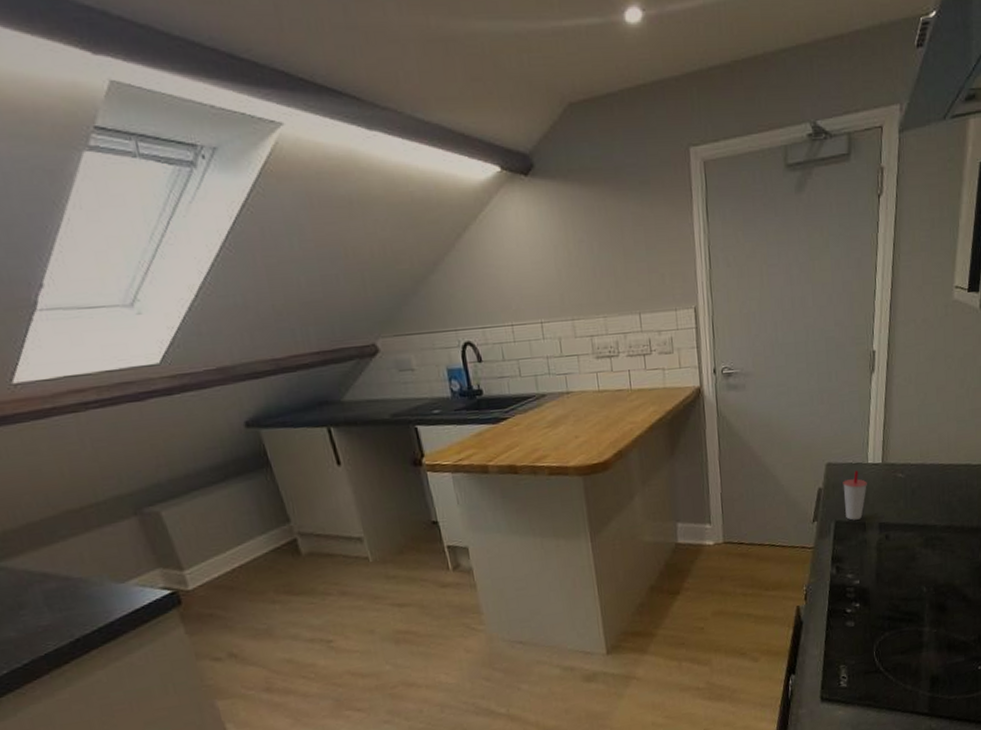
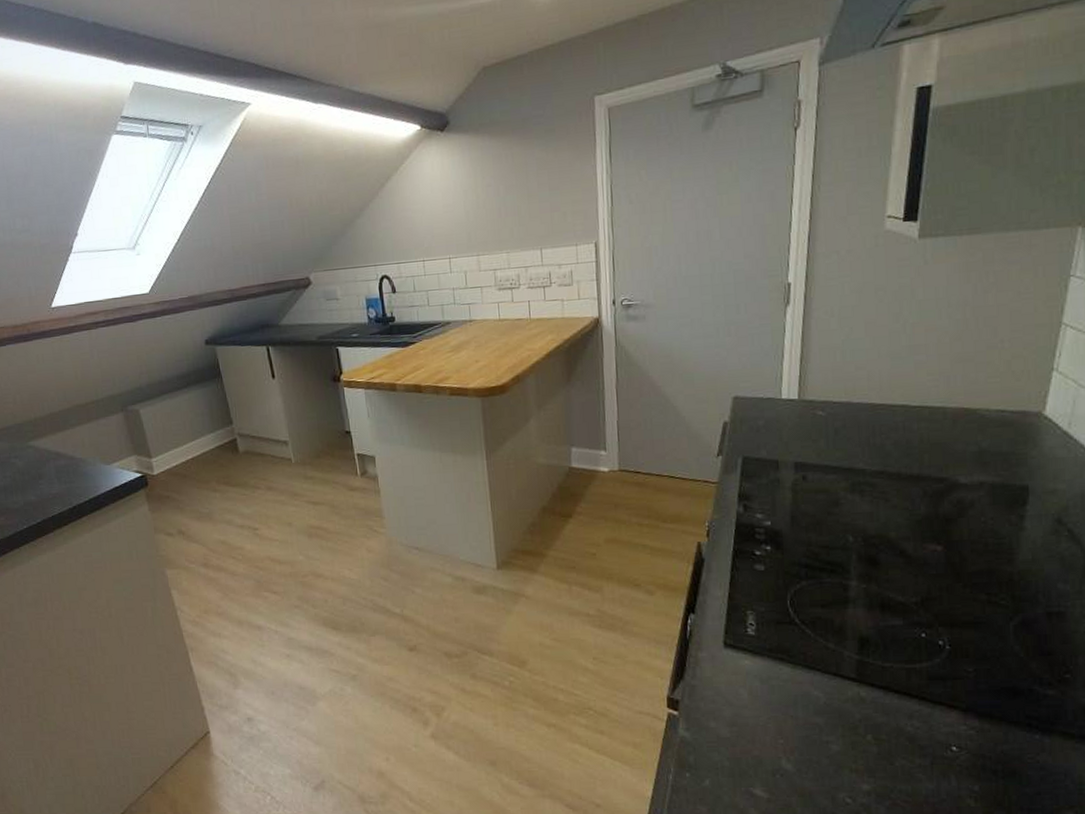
cup: present [843,470,867,520] -> none [752,405,781,457]

